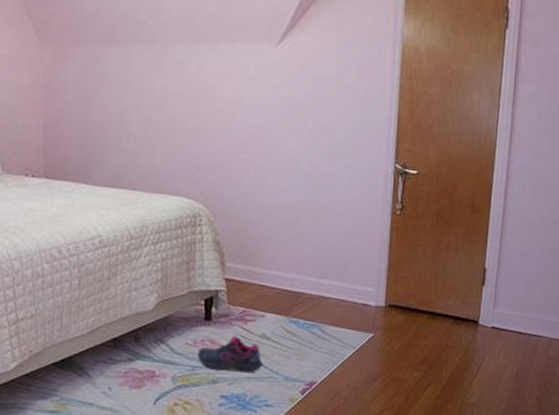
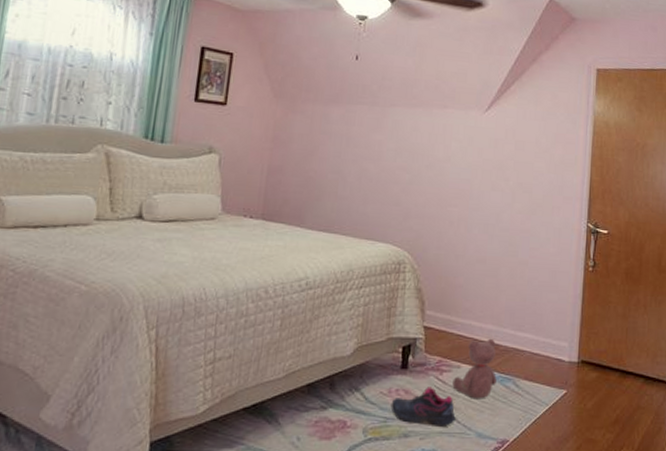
teddy bear: none [258,287,302,346] -> present [452,338,497,399]

